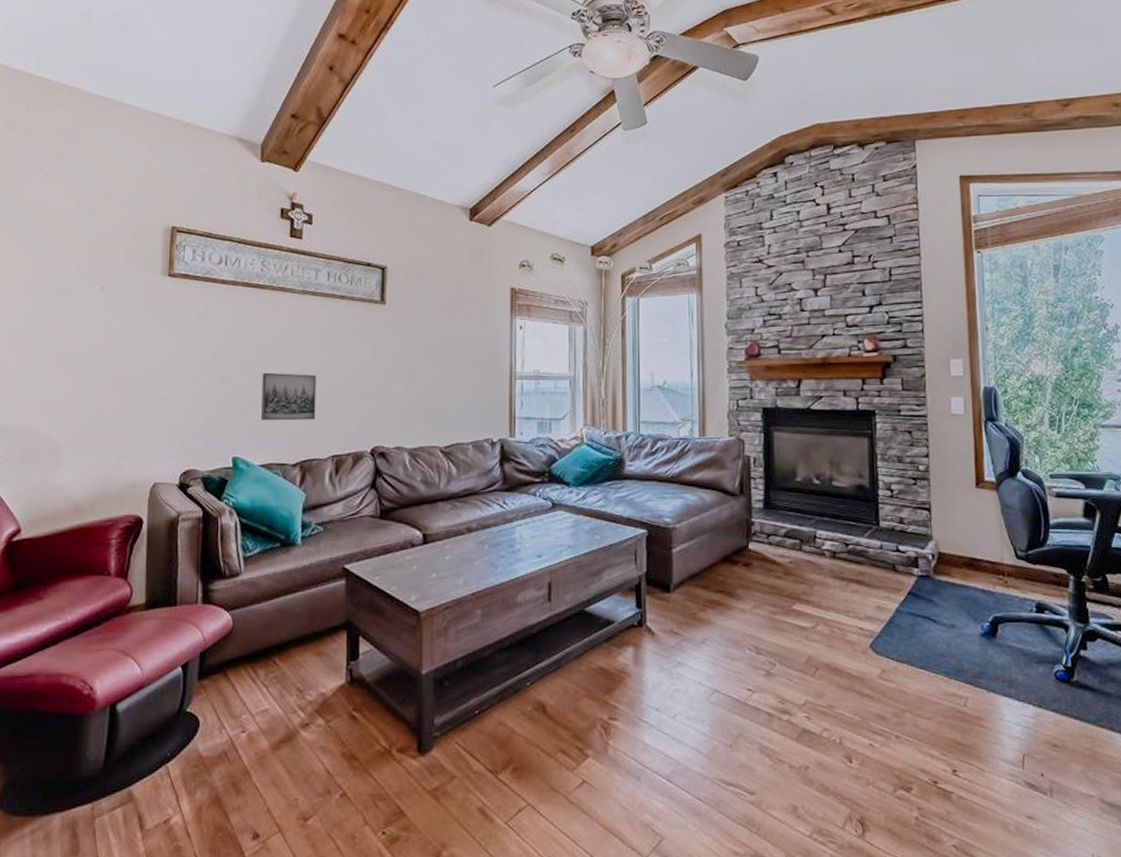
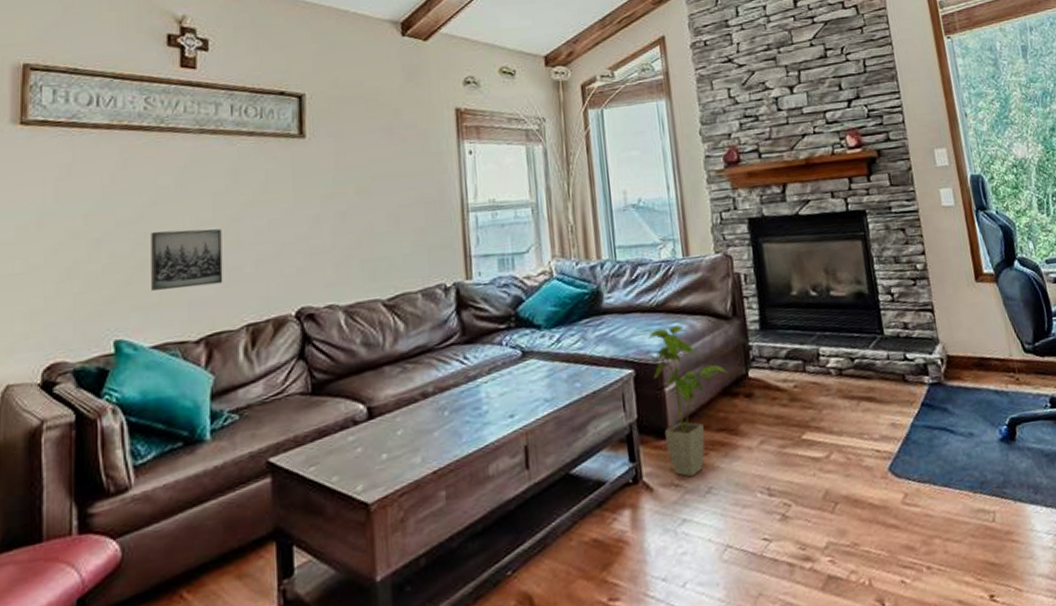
house plant: none [662,496,731,628] -> present [648,325,729,477]

